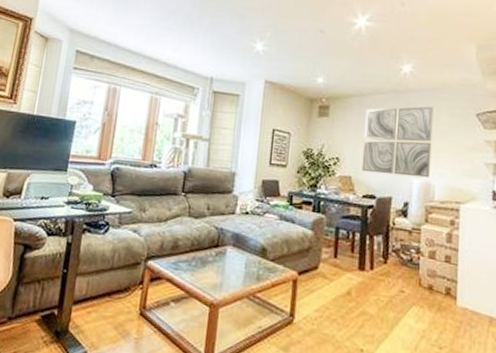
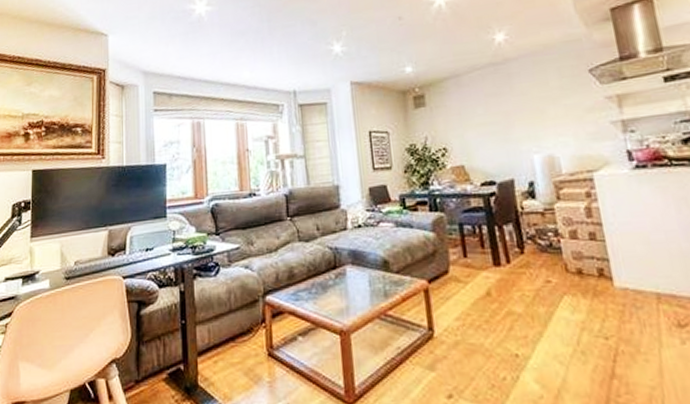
wall art: present [361,106,434,178] -> none [464,72,552,158]

